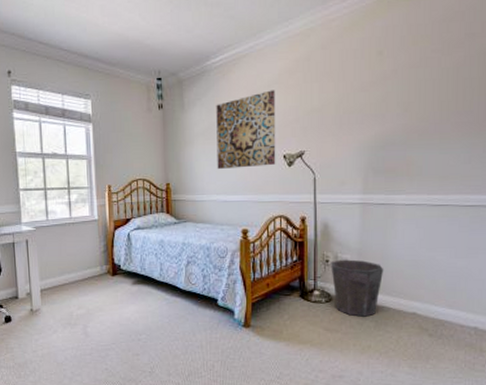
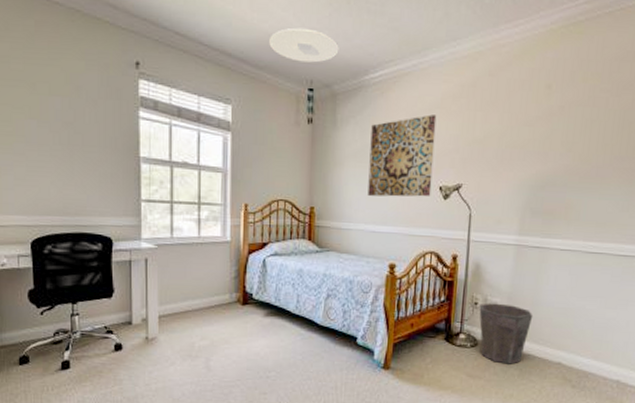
ceiling light: none [120,25,182,56] -> present [269,27,339,63]

